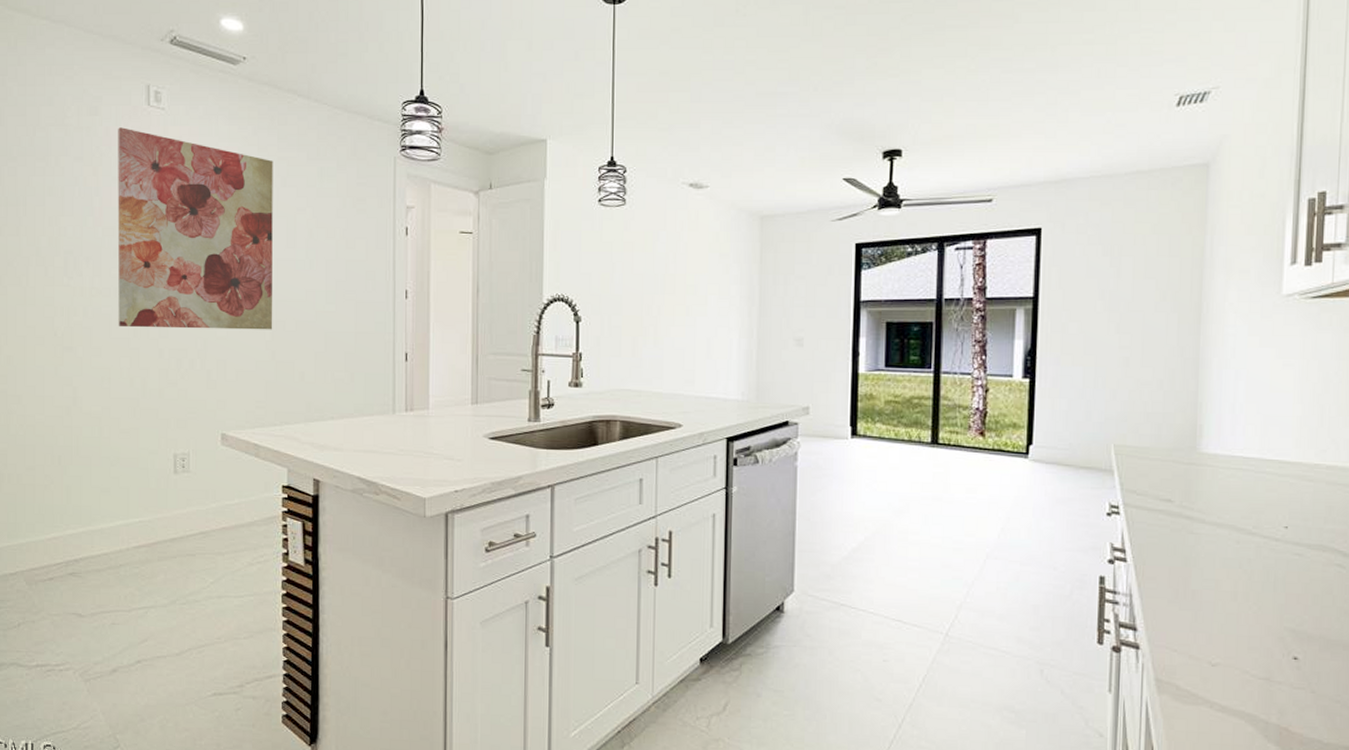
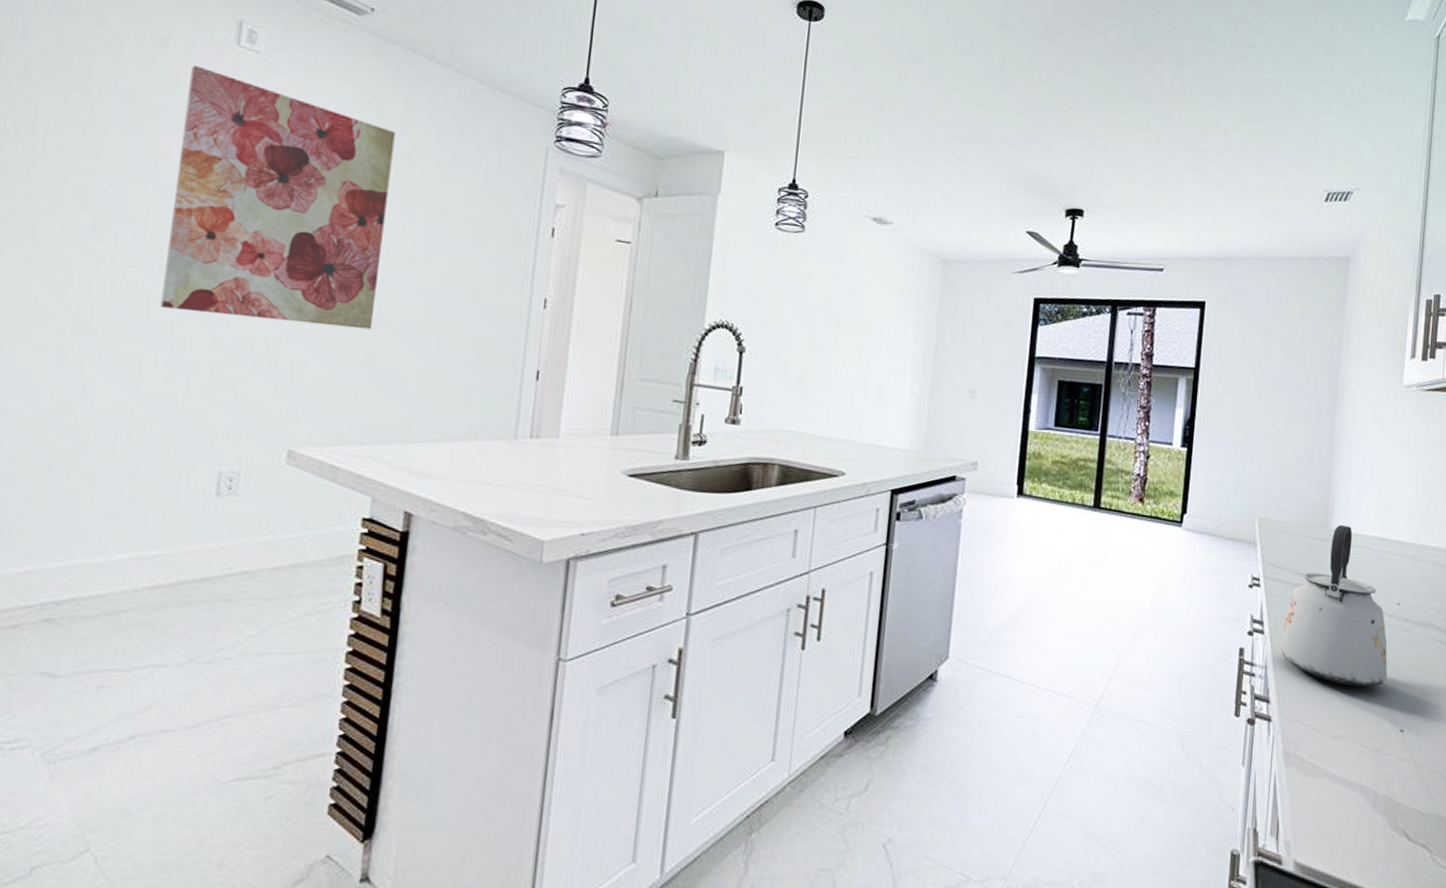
kettle: none [1146,447,1276,615] -> present [1280,524,1388,688]

